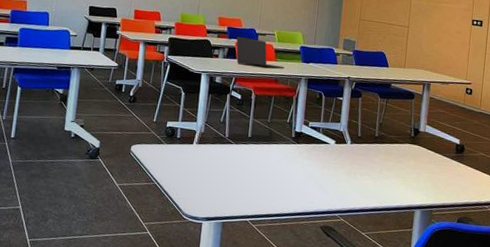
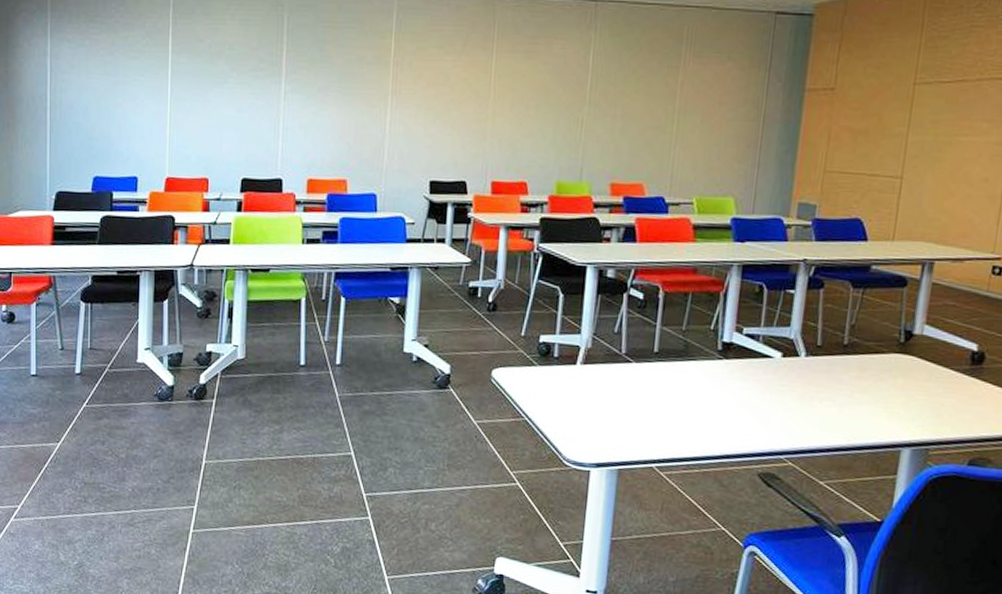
laptop: present [236,36,285,70] -> none [636,209,708,254]

